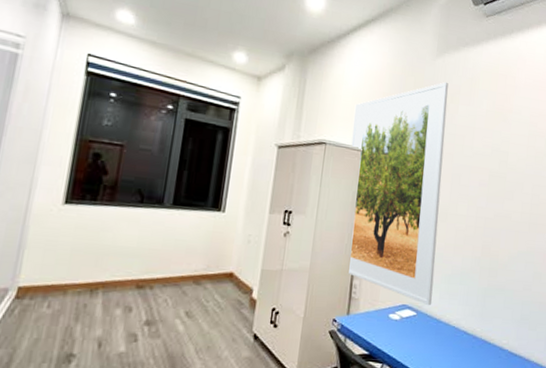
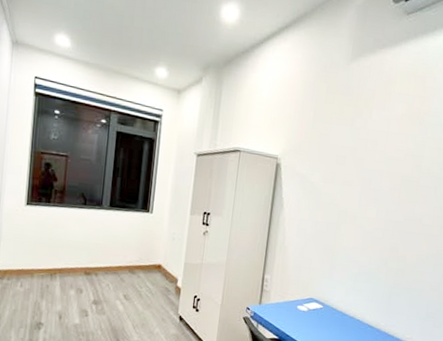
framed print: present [349,81,448,306] -> none [261,86,363,301]

